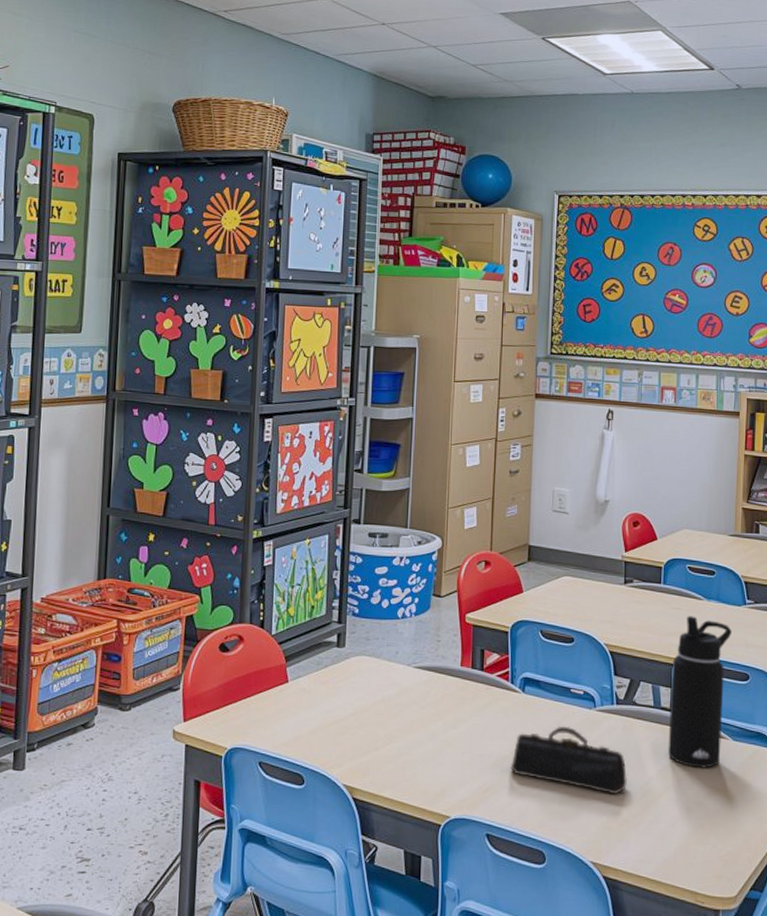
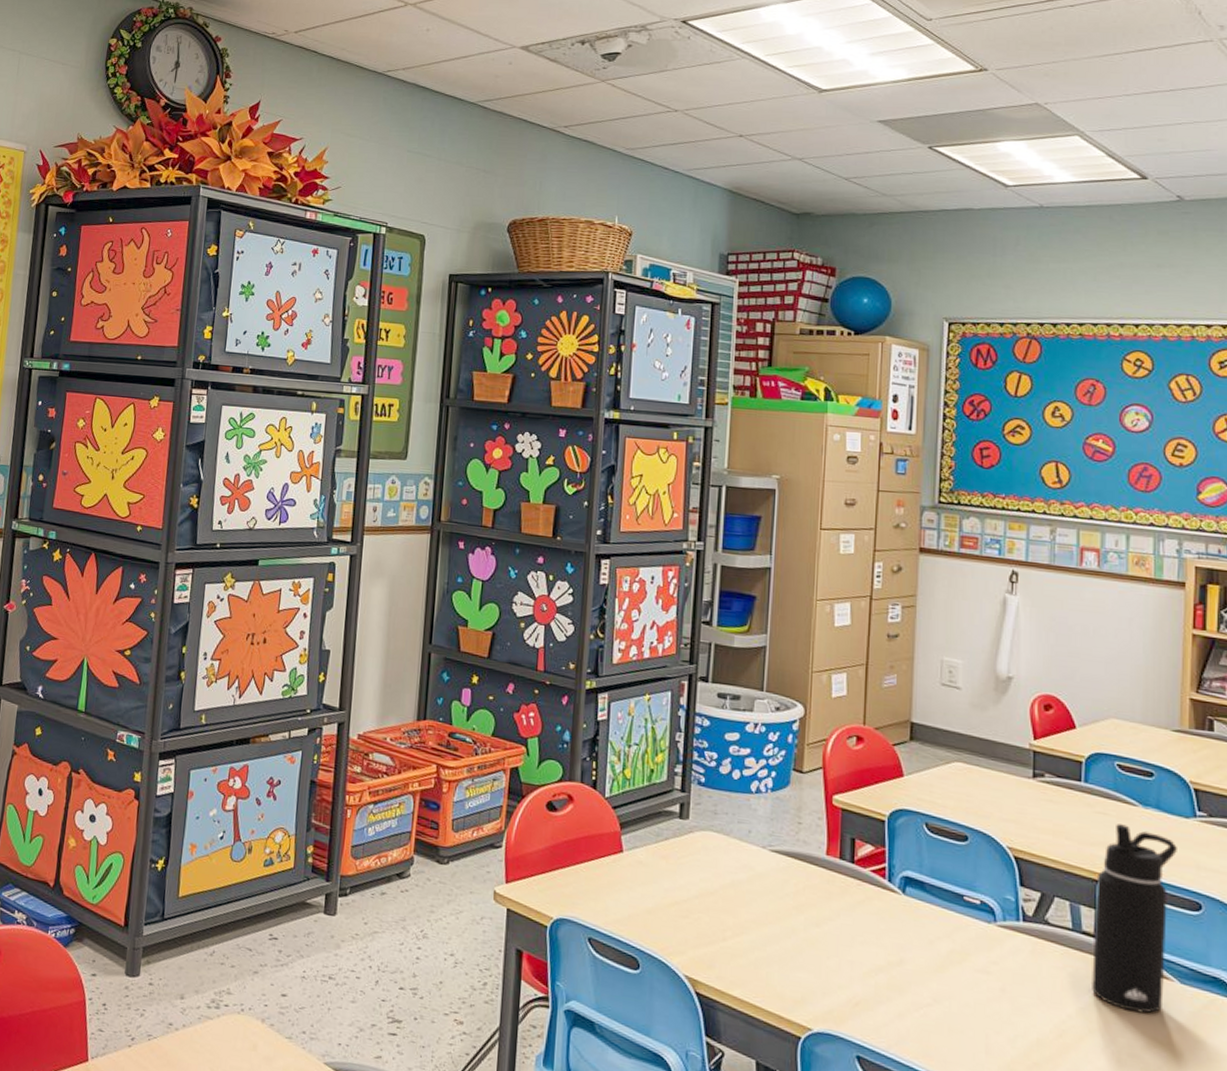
pencil case: present [510,726,628,795] -> none [887,938,1038,1031]

